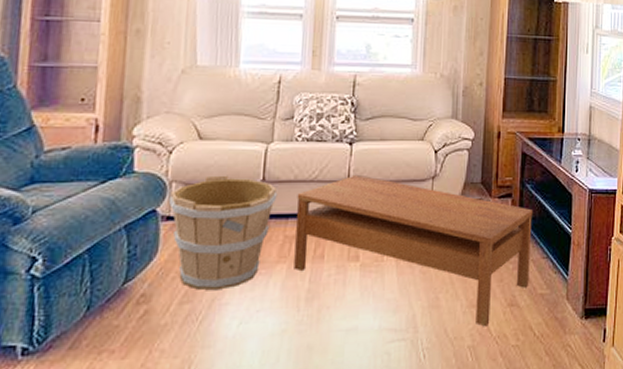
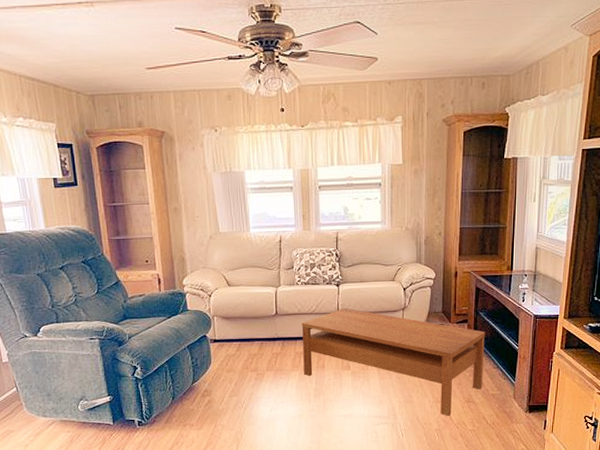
wooden bucket: present [168,175,278,291] -> none [213,311,288,389]

